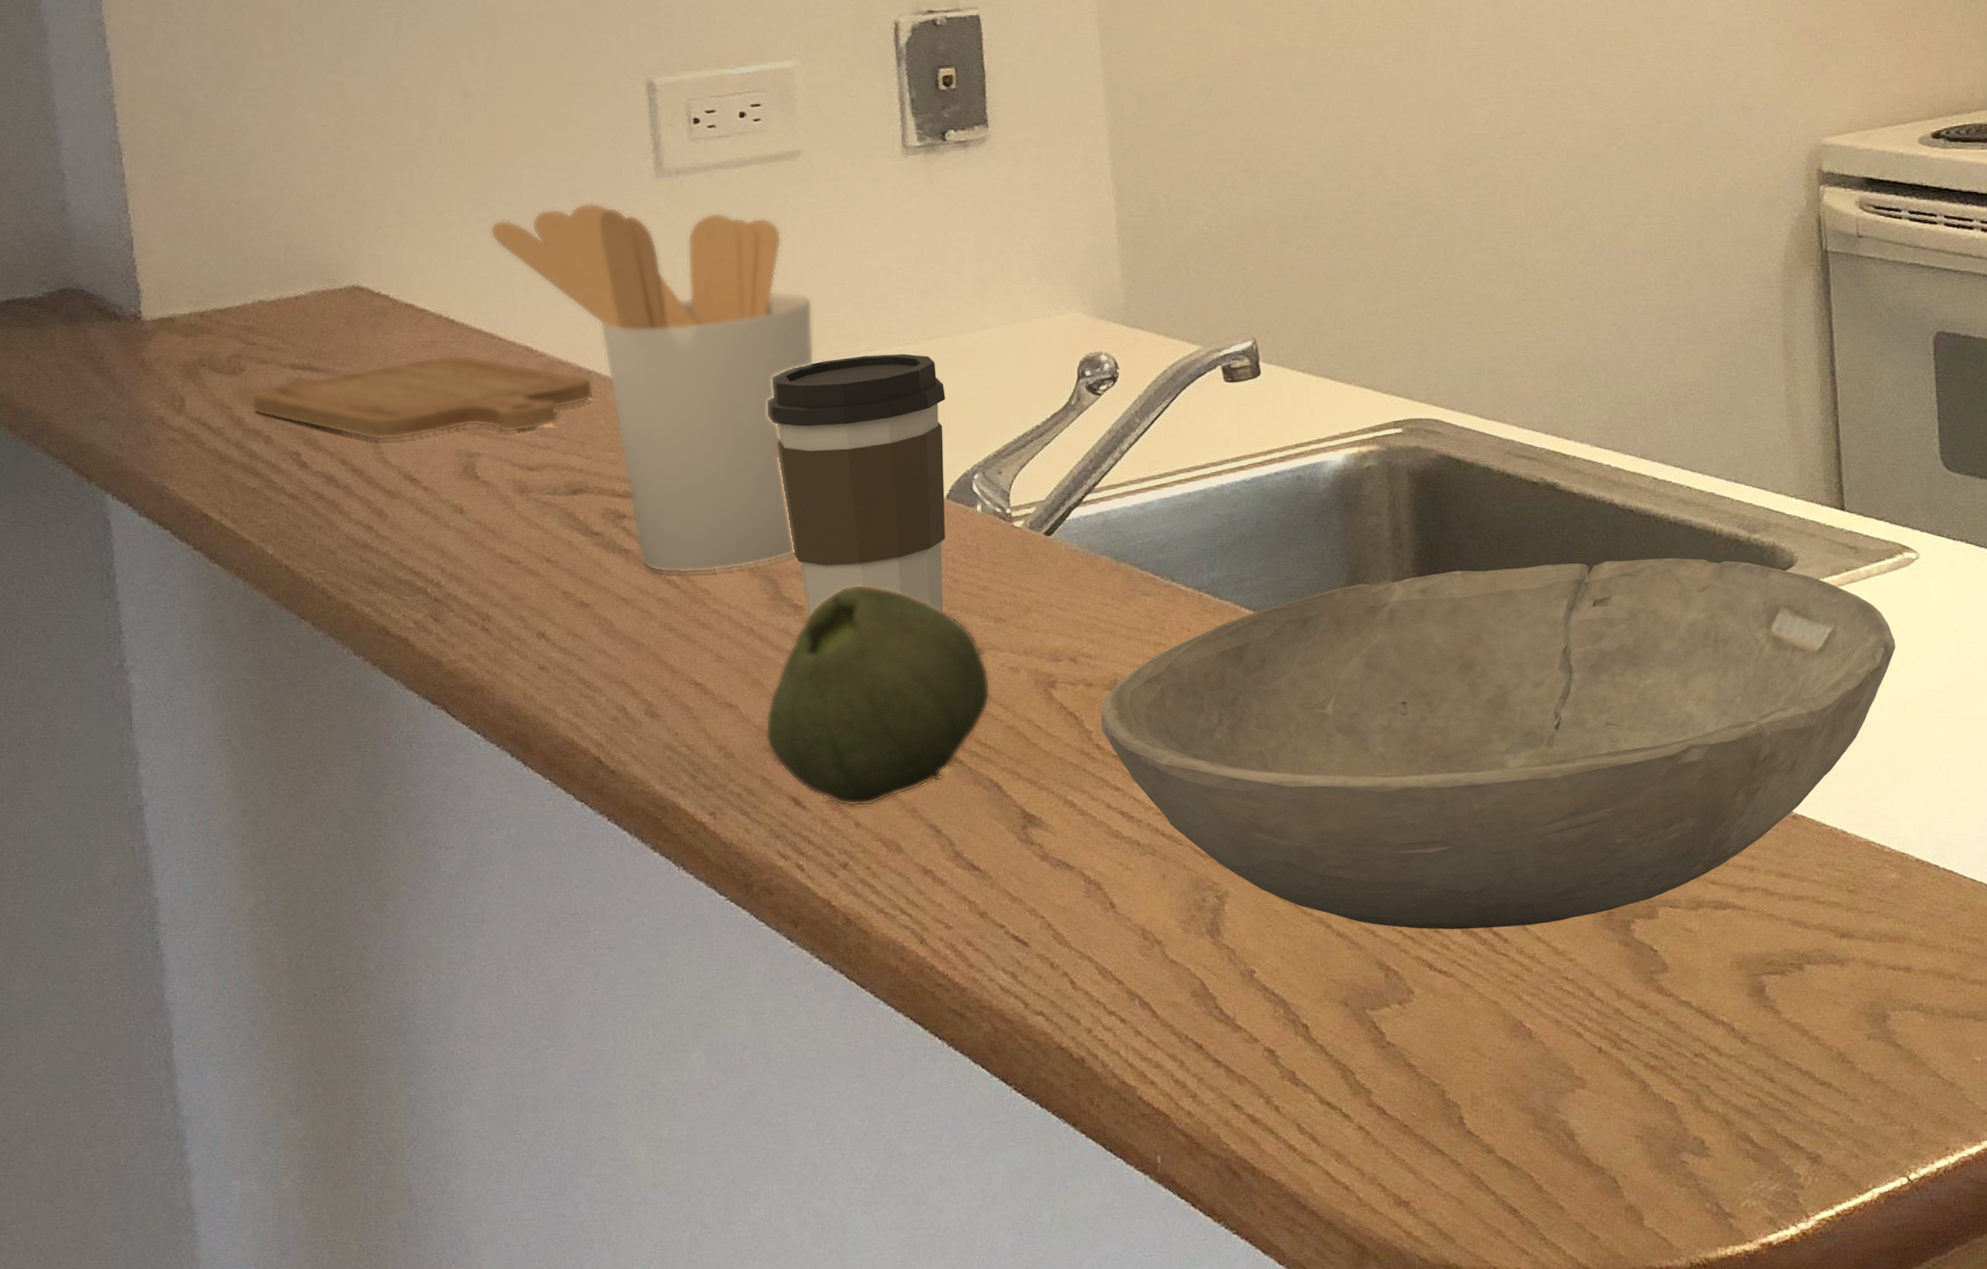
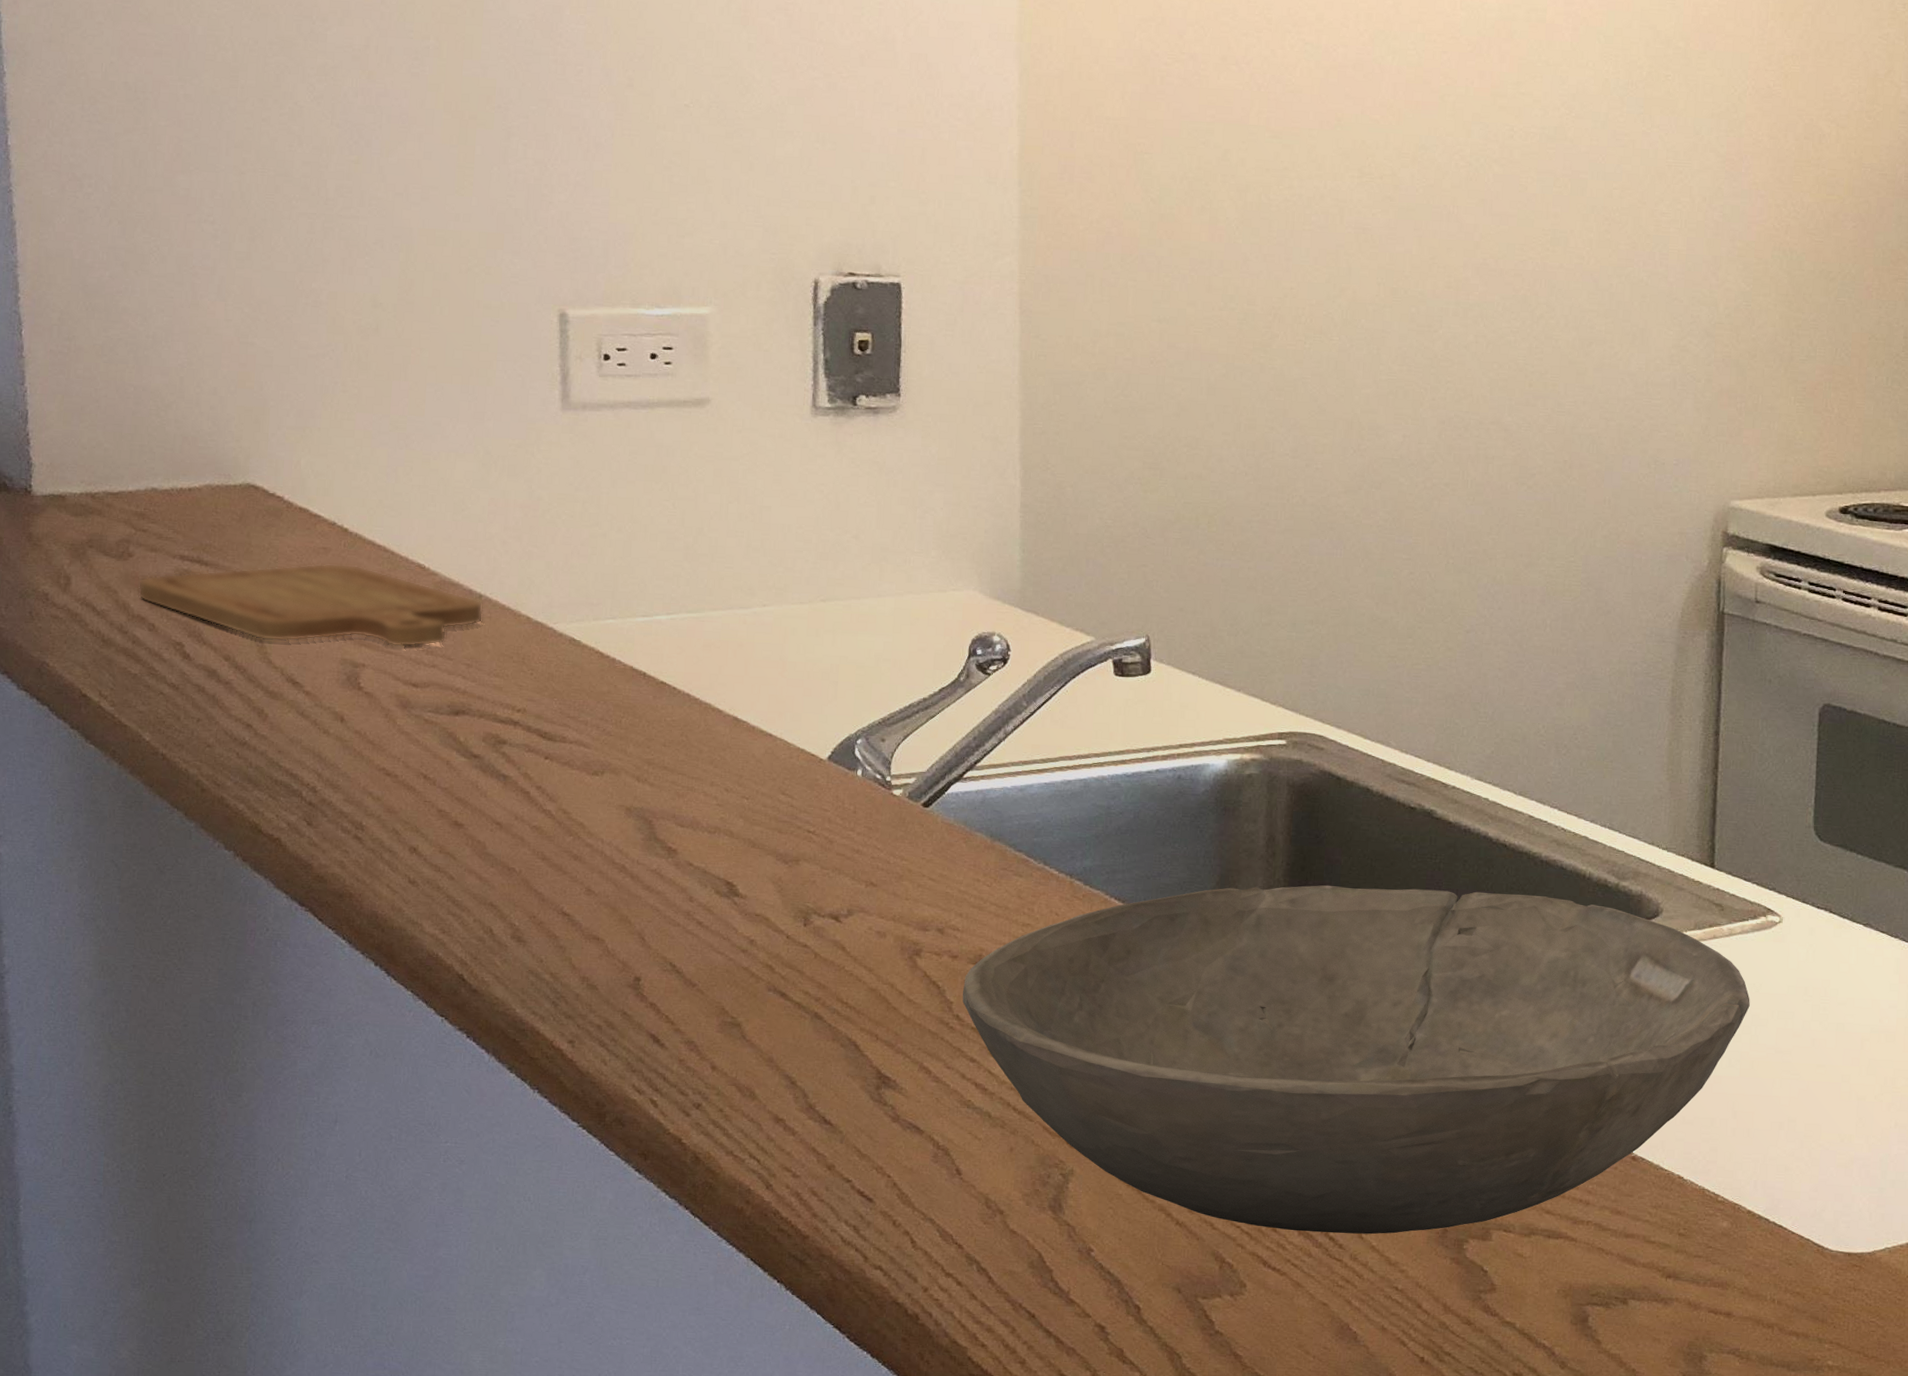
utensil holder: present [489,202,815,574] -> none [389,427,710,807]
fruit: present [764,586,991,807] -> none [628,836,857,1051]
coffee cup: present [767,354,946,618] -> none [656,610,835,869]

